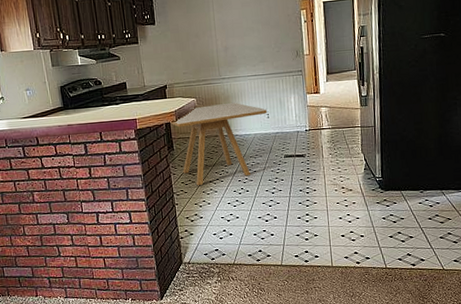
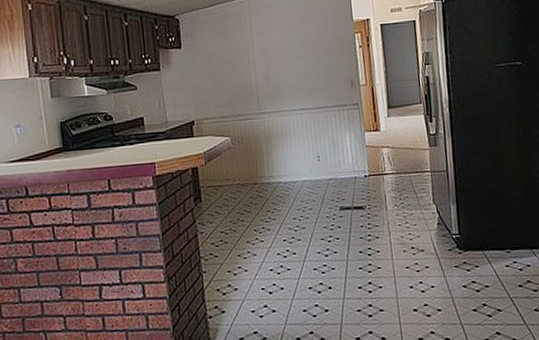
dining table: present [170,102,268,186] -> none [198,141,318,248]

